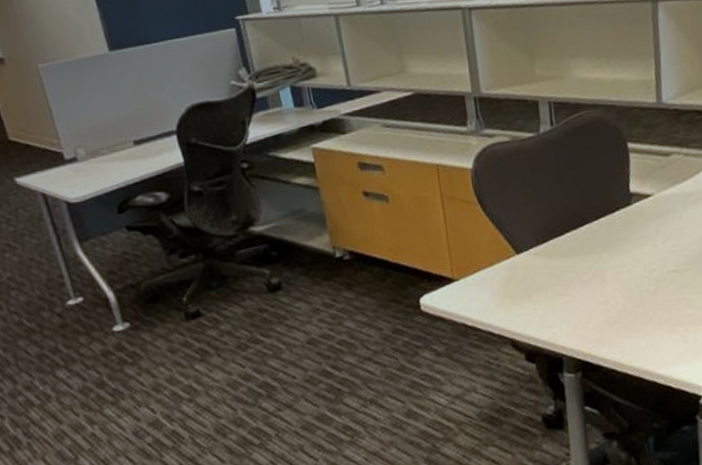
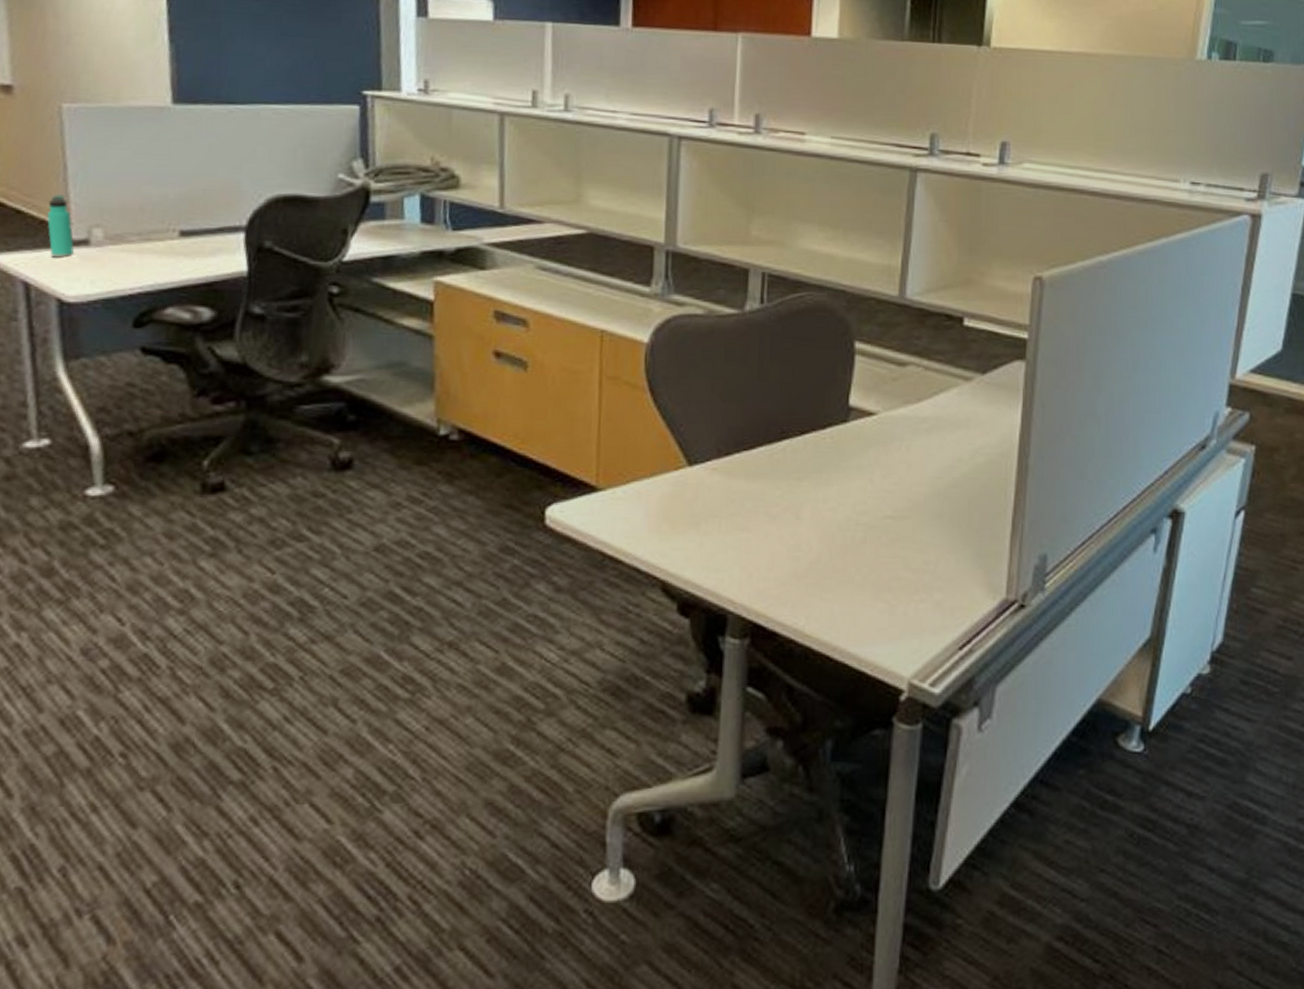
thermos bottle: none [44,129,70,174] -> present [46,195,75,258]

